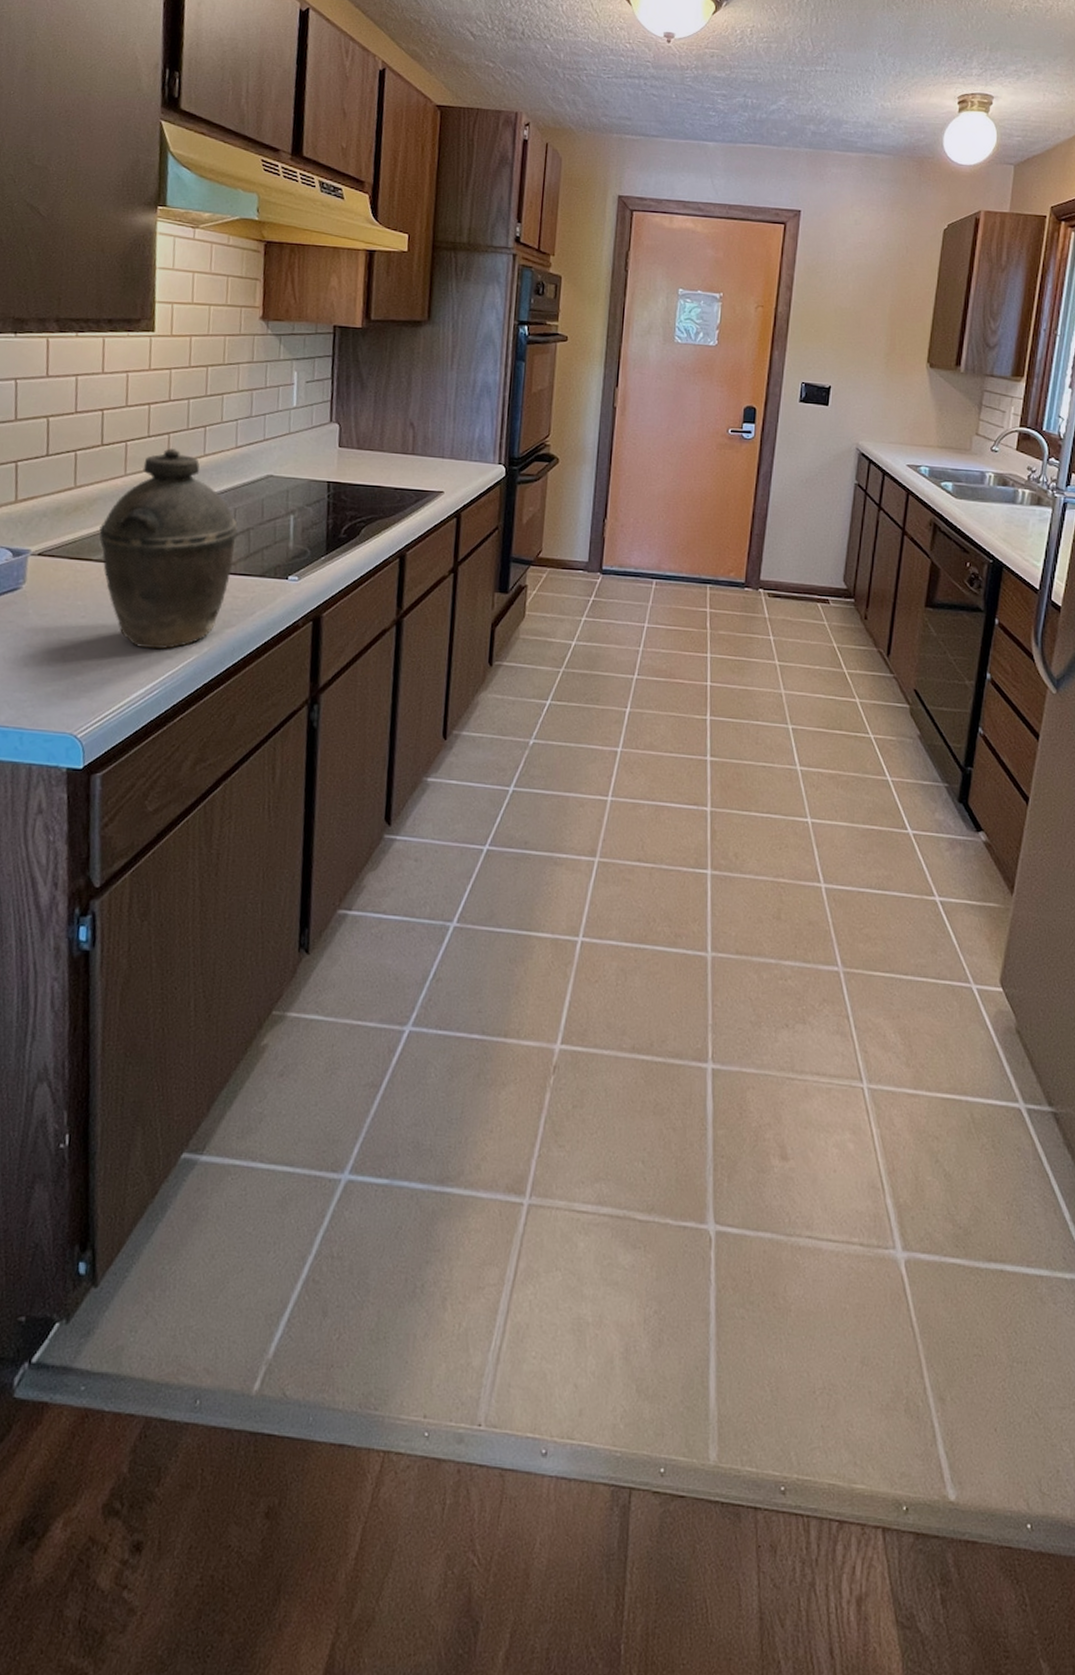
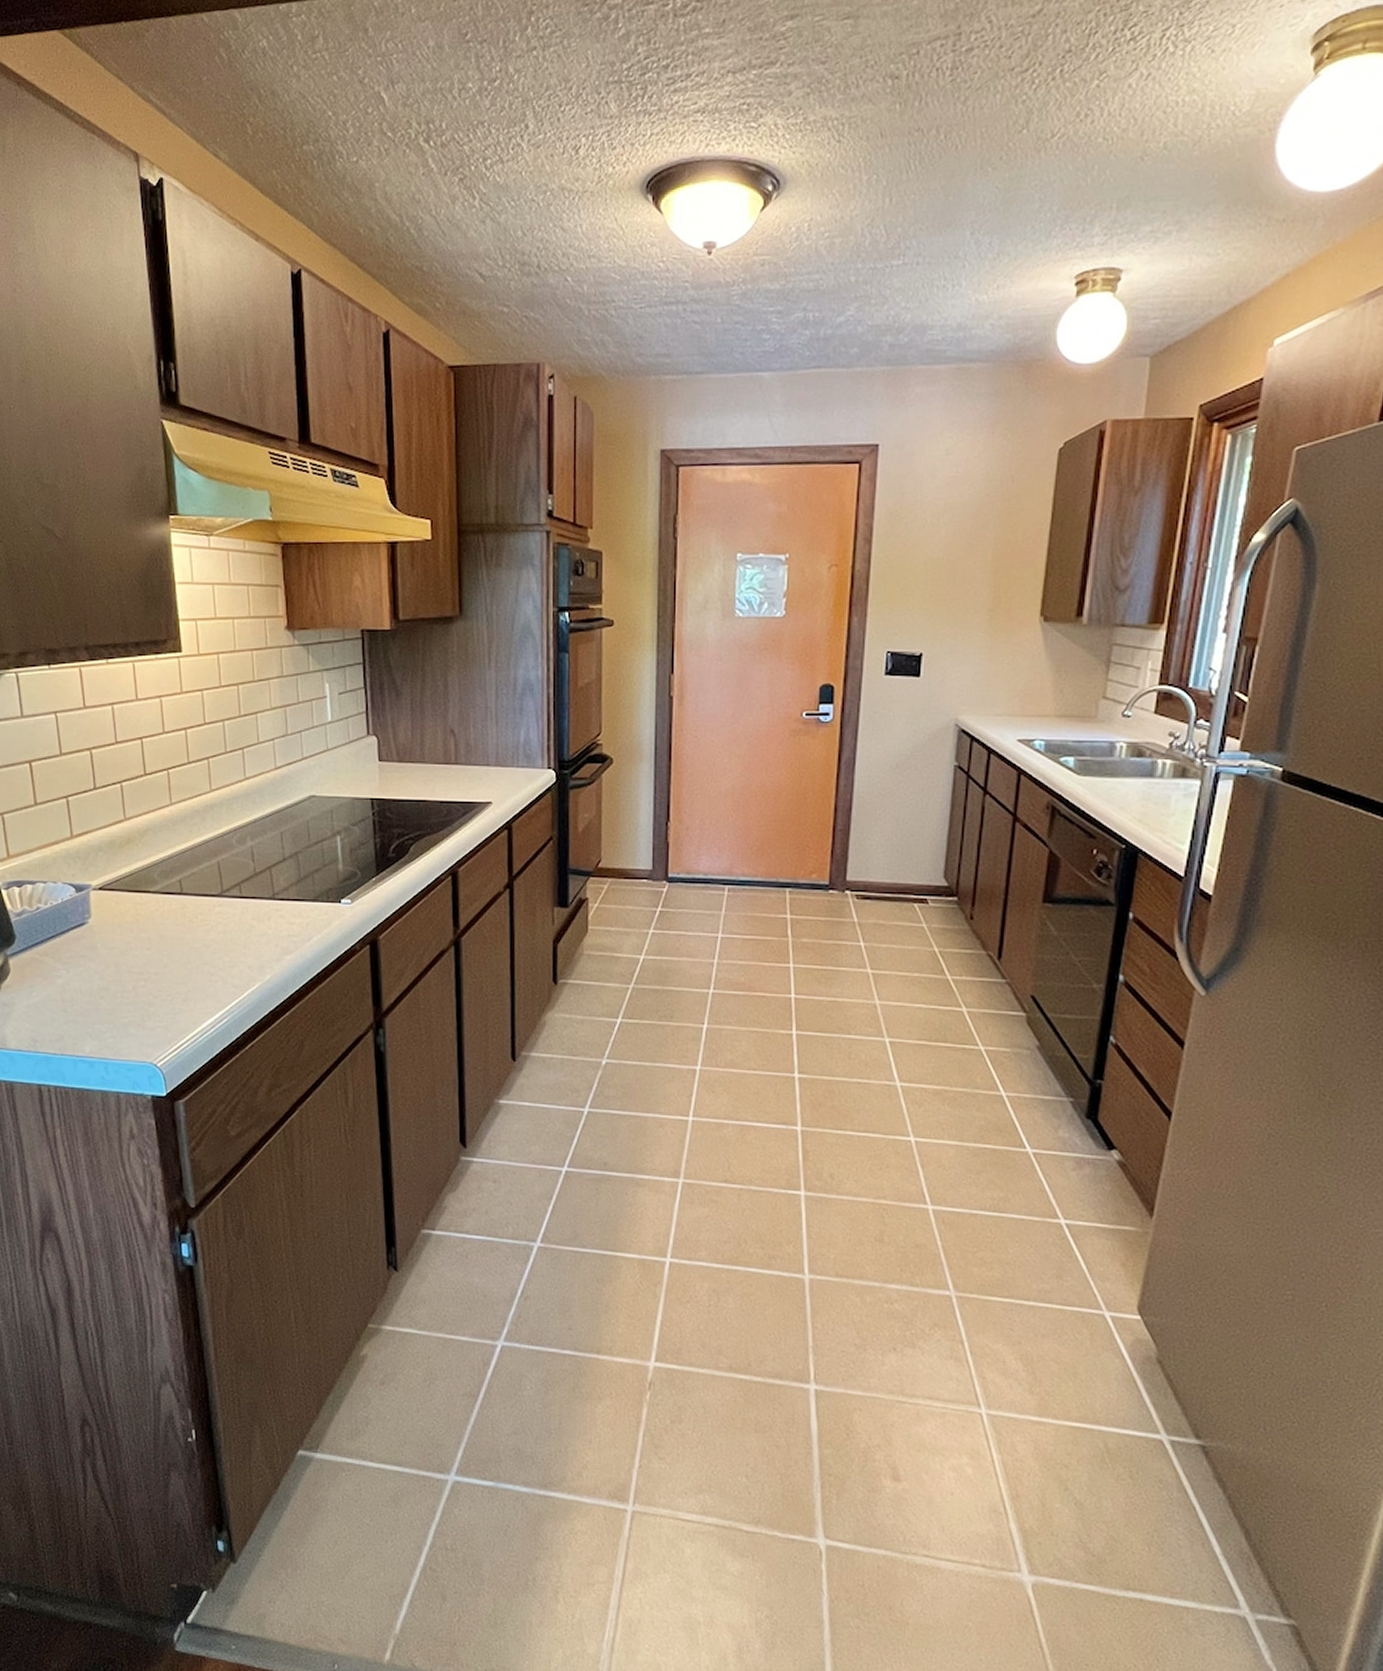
kettle: present [99,448,238,650] -> none [153,774,285,979]

